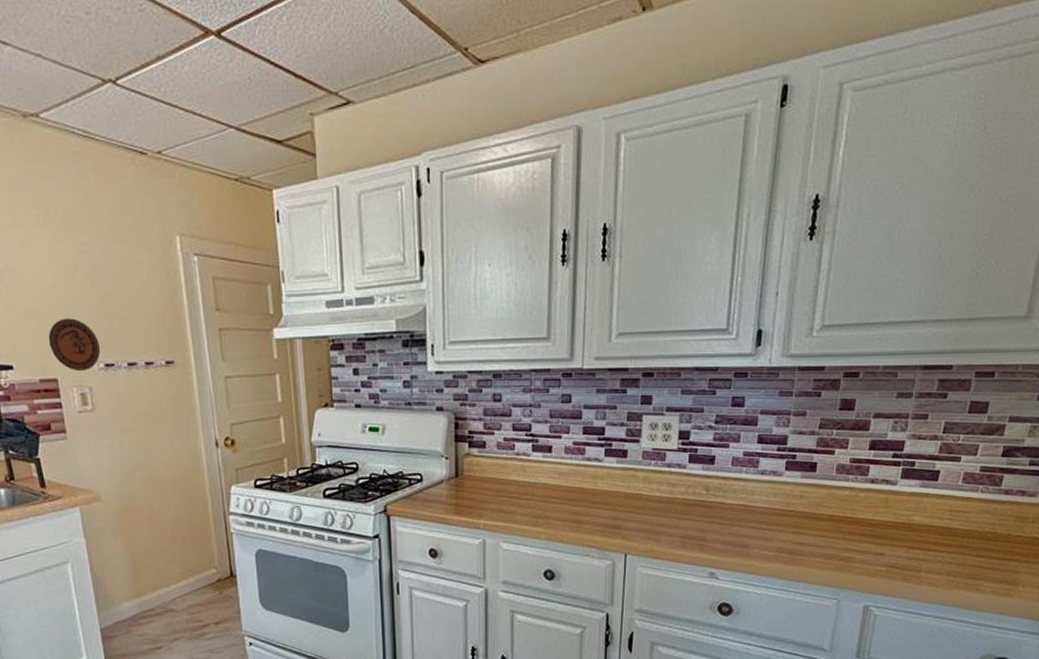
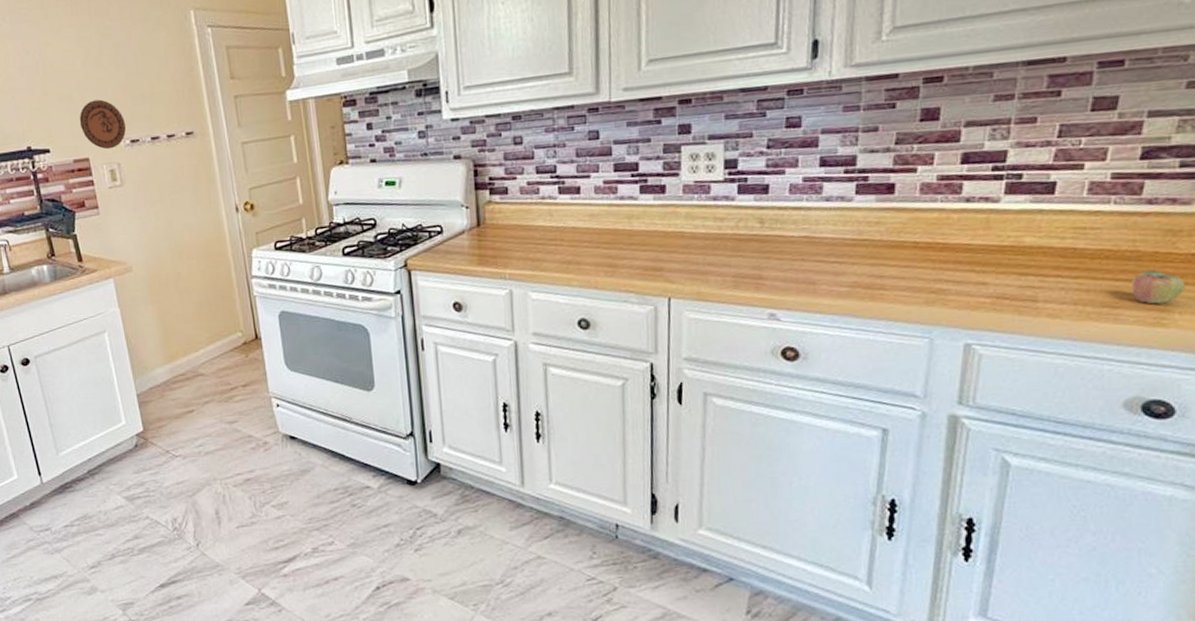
apple: none [990,549,1028,578] -> present [1132,270,1185,305]

